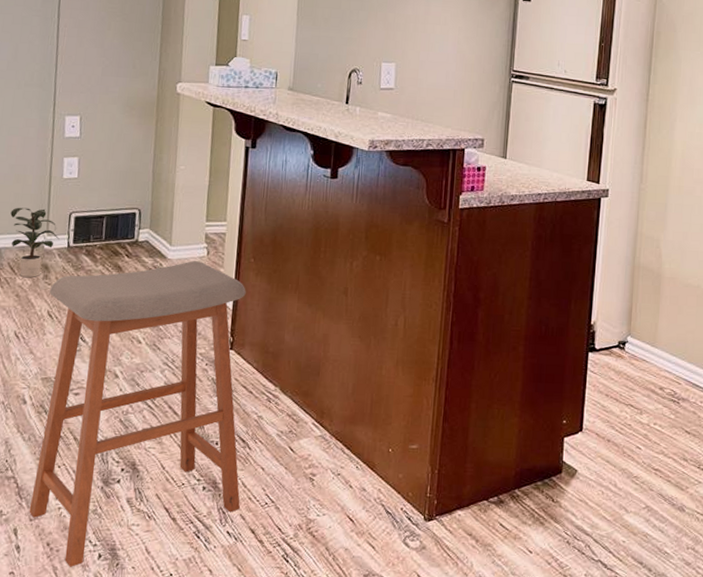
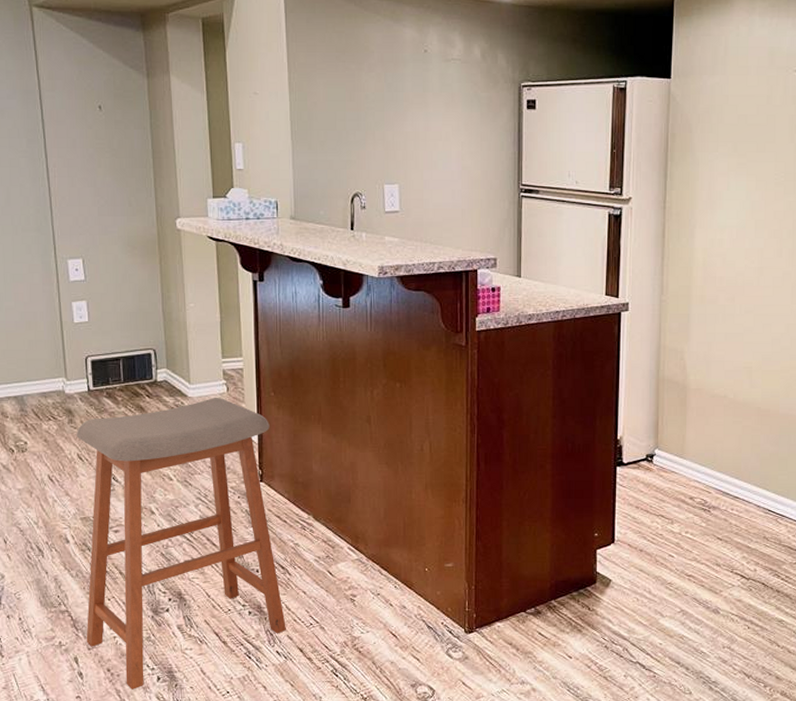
potted plant: present [10,207,60,278] -> none [27,354,79,423]

